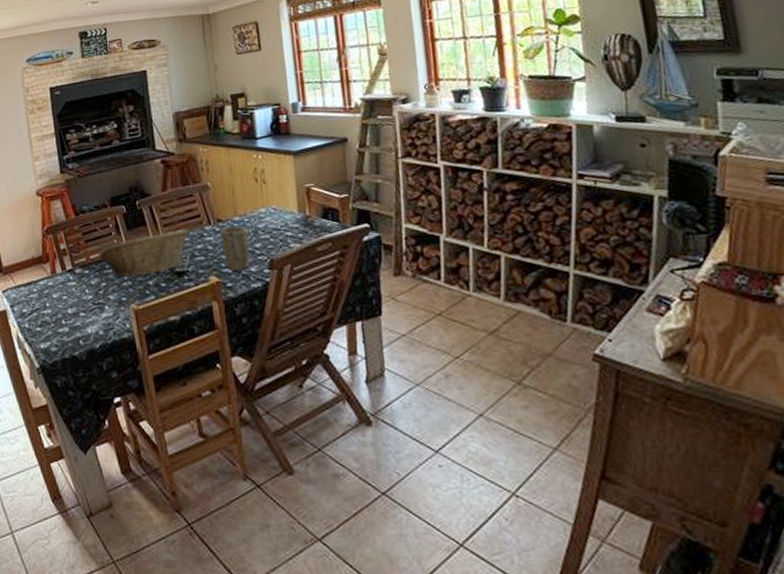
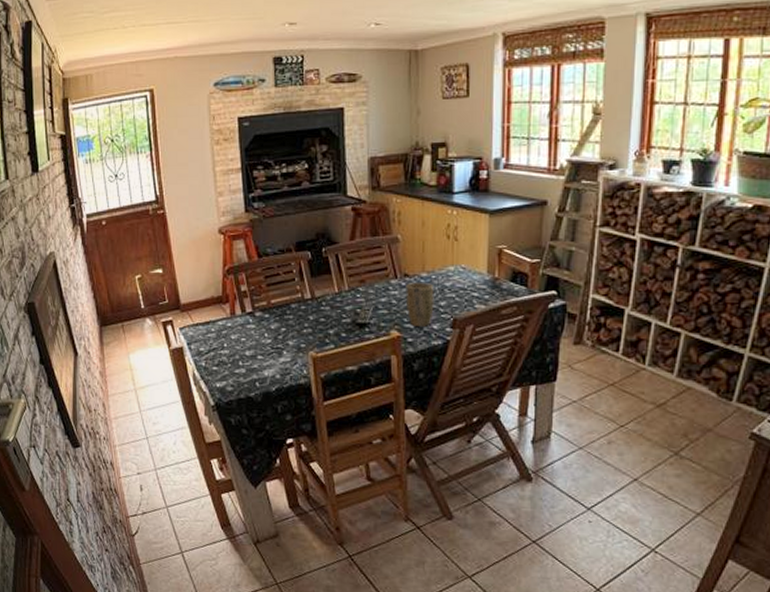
fruit basket: present [97,229,188,278] -> none [279,281,373,325]

